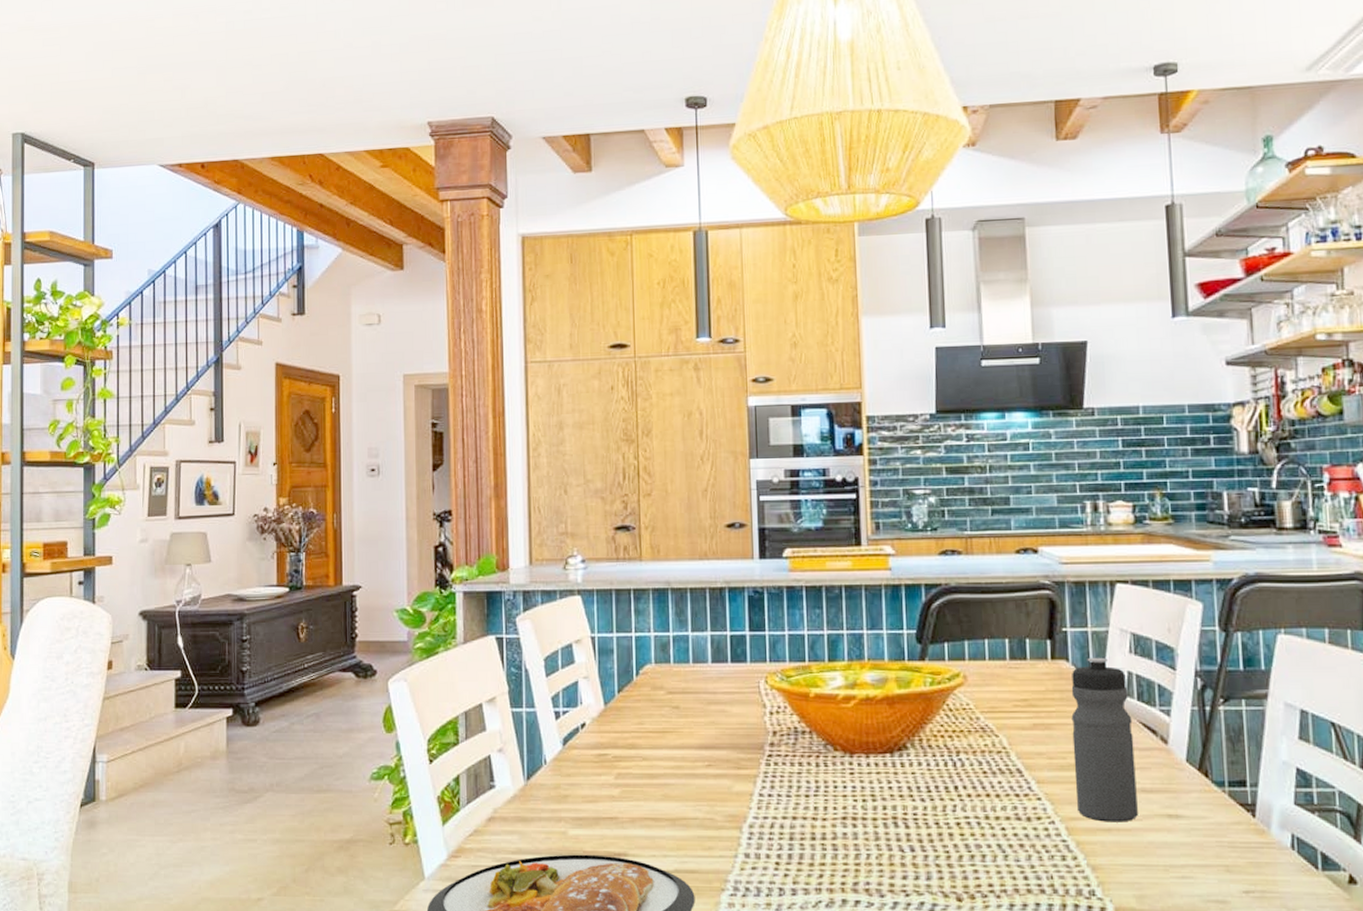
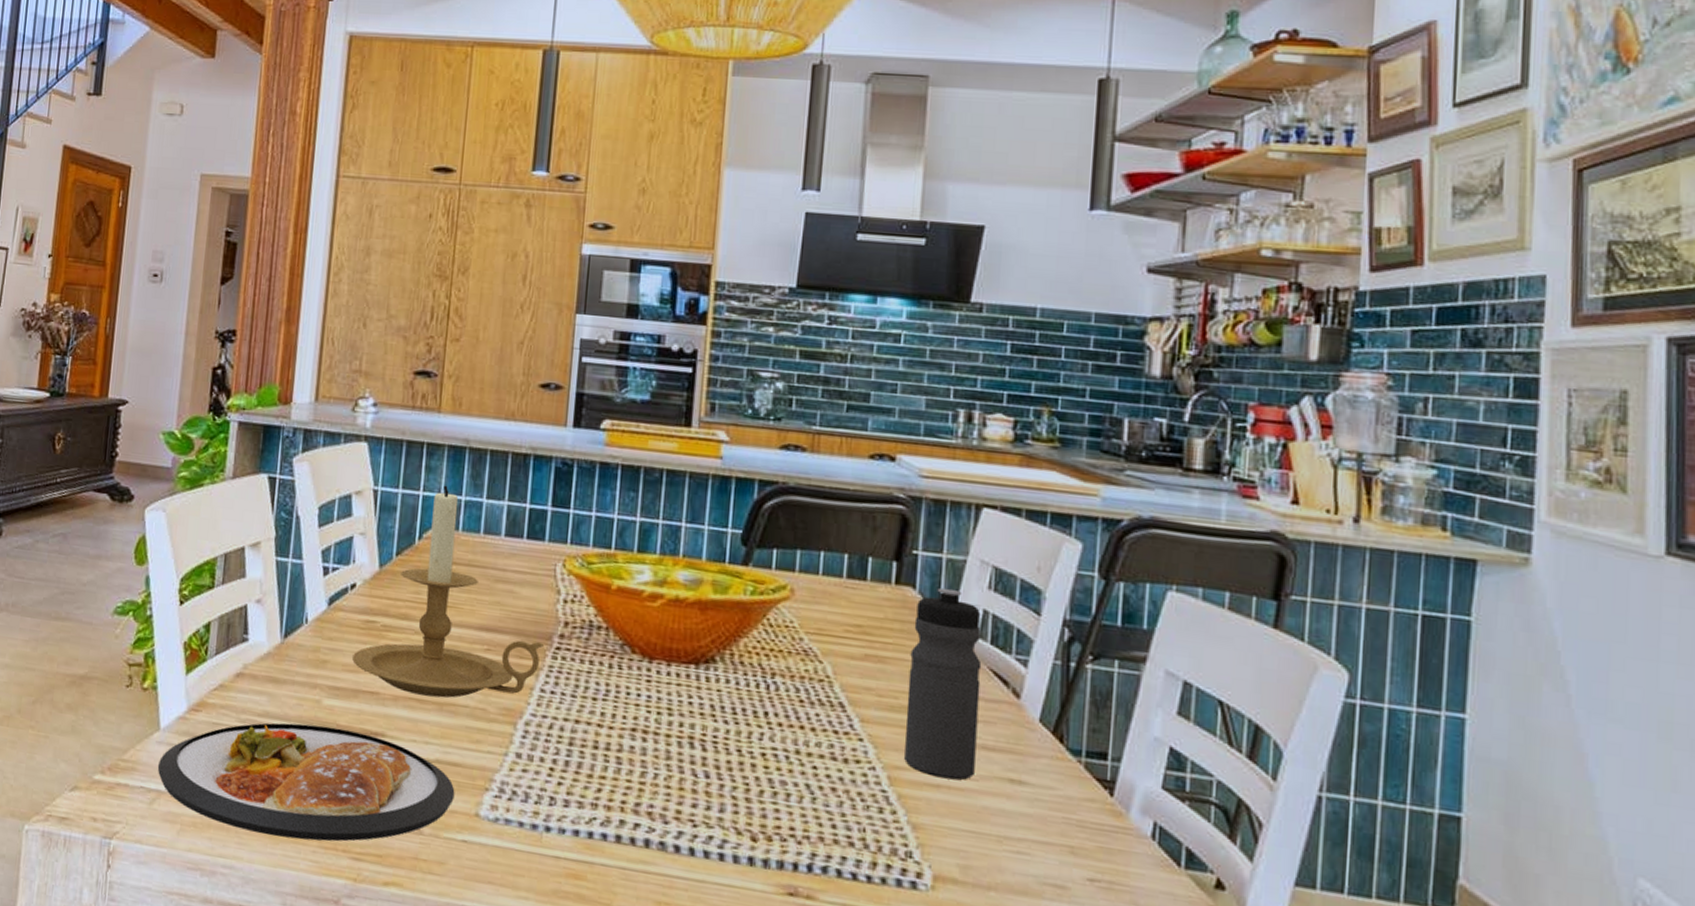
candle holder: none [590,624,757,814] -> present [352,485,544,698]

